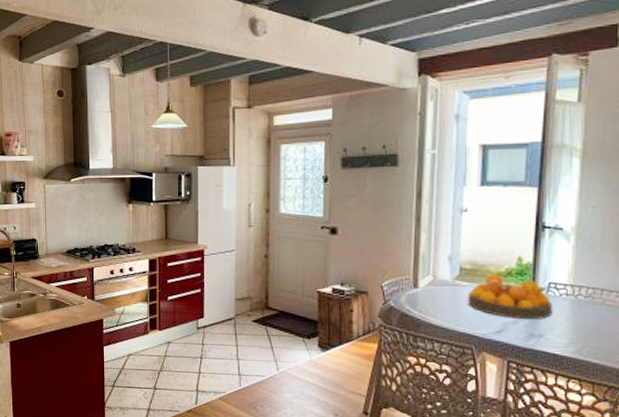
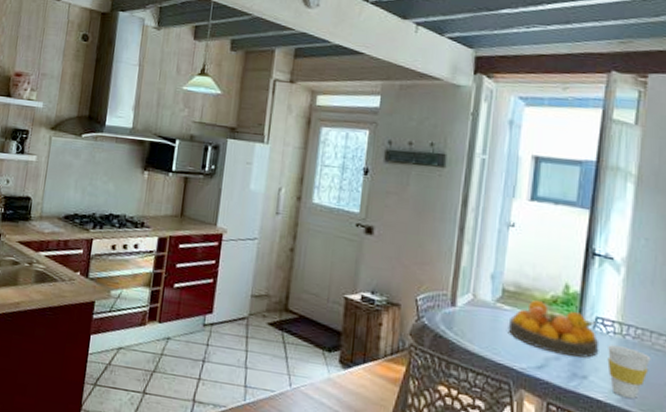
cup: none [561,305,603,351] -> present [607,345,651,400]

